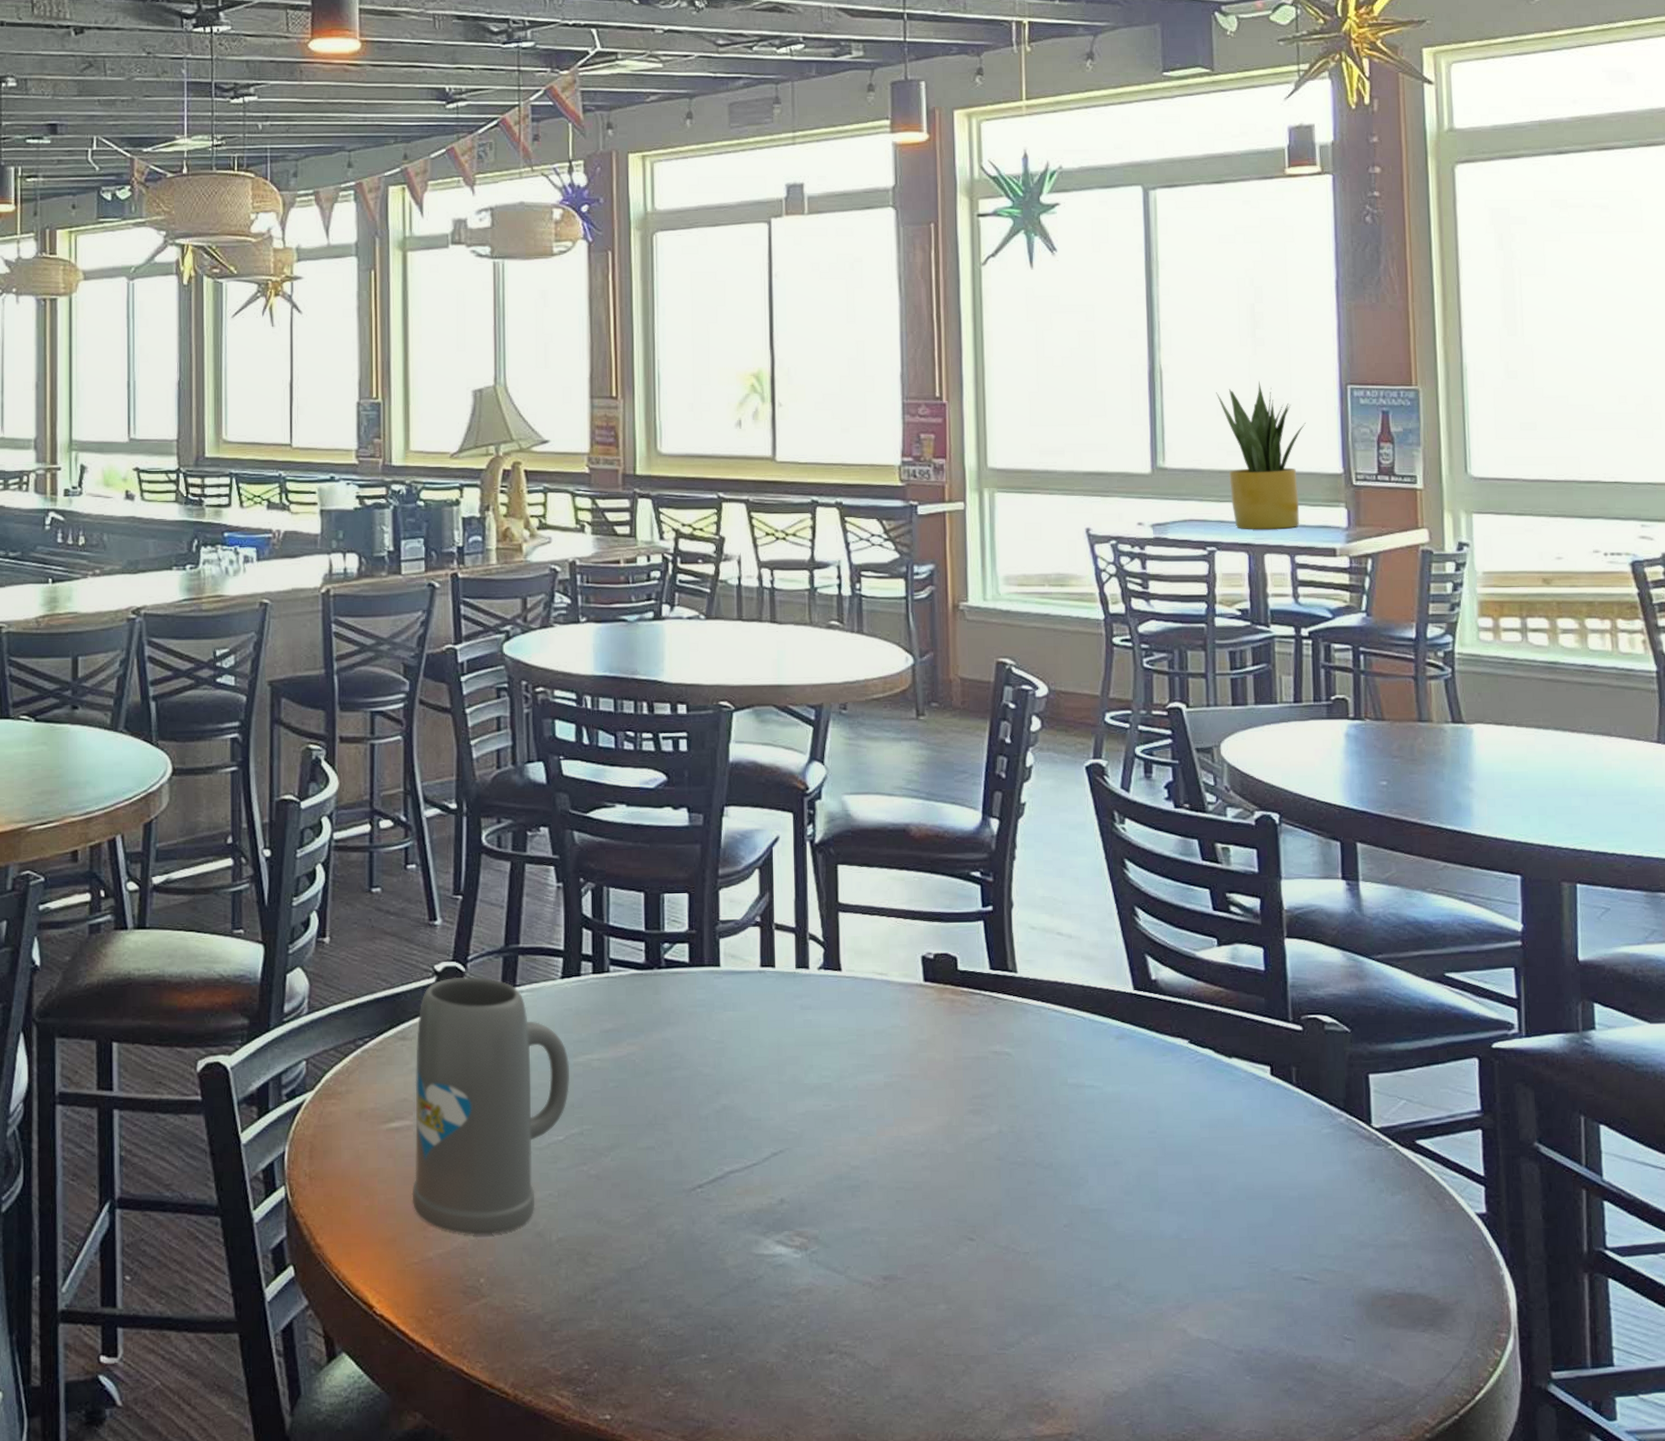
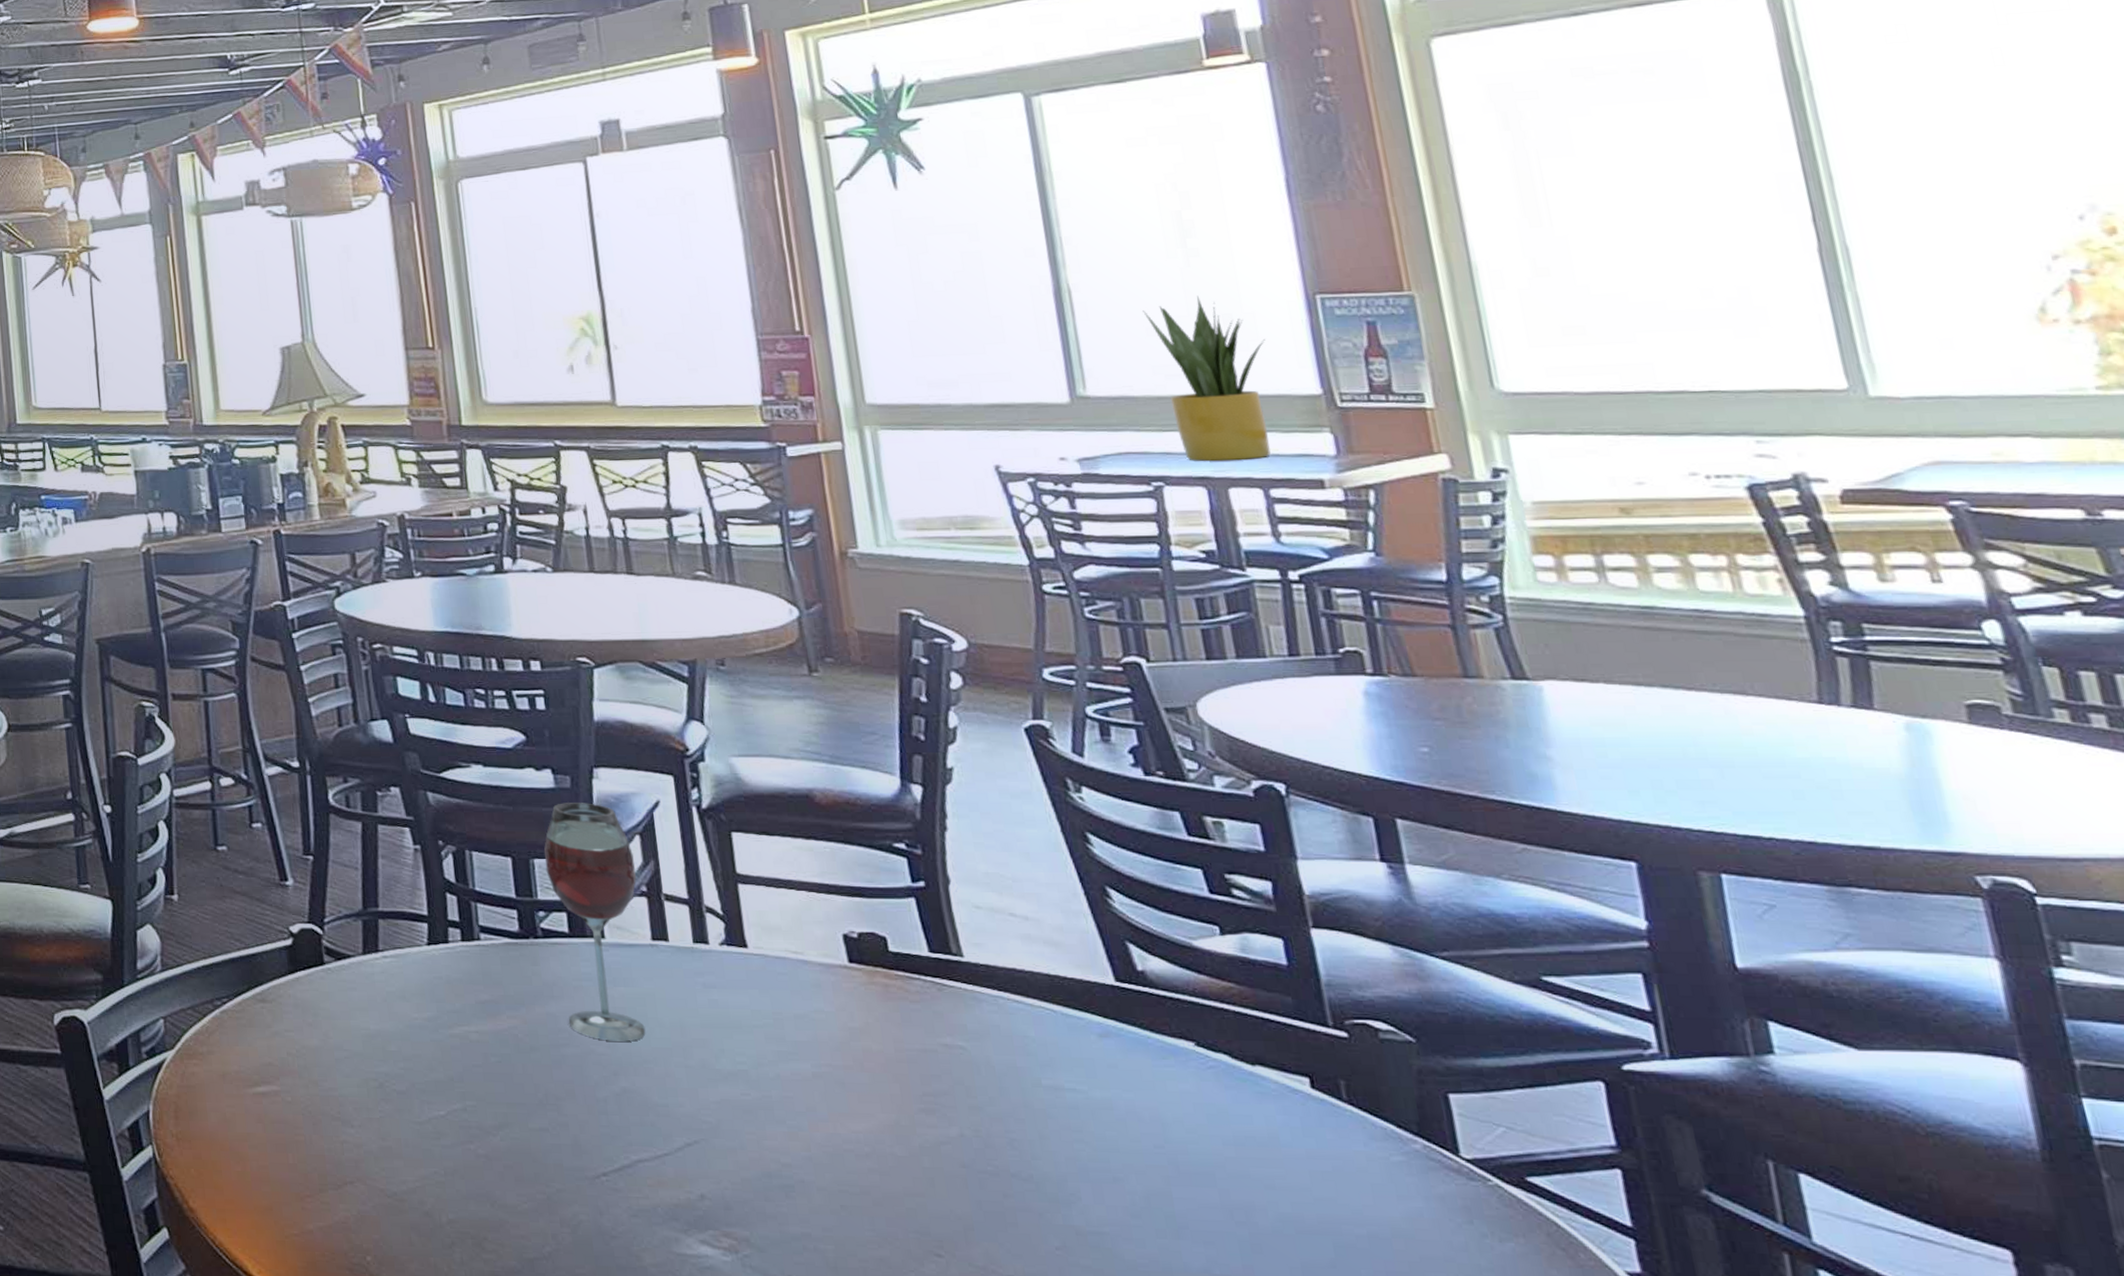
beer mug: present [412,976,570,1235] -> none [276,939,447,1210]
wineglass: none [674,839,752,1062] -> present [544,803,646,1042]

